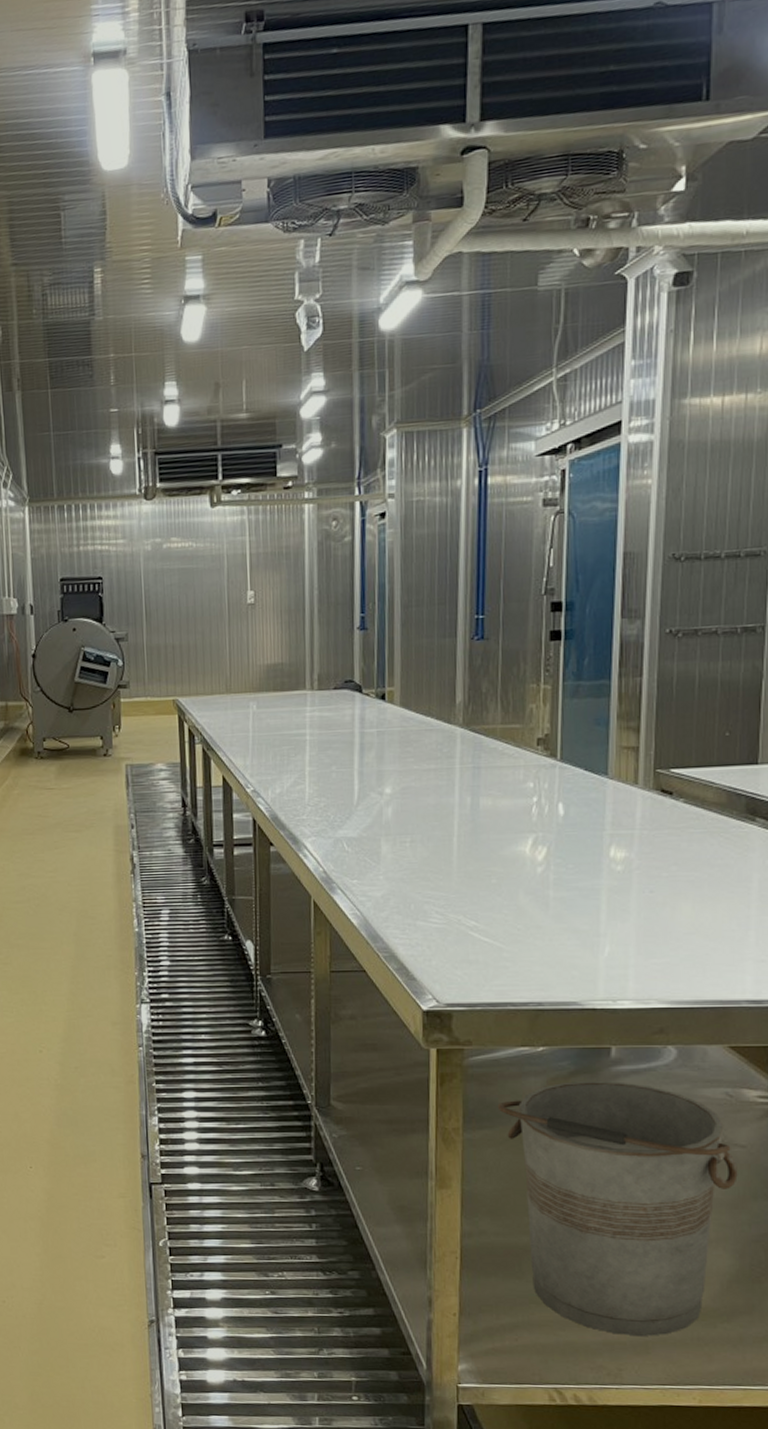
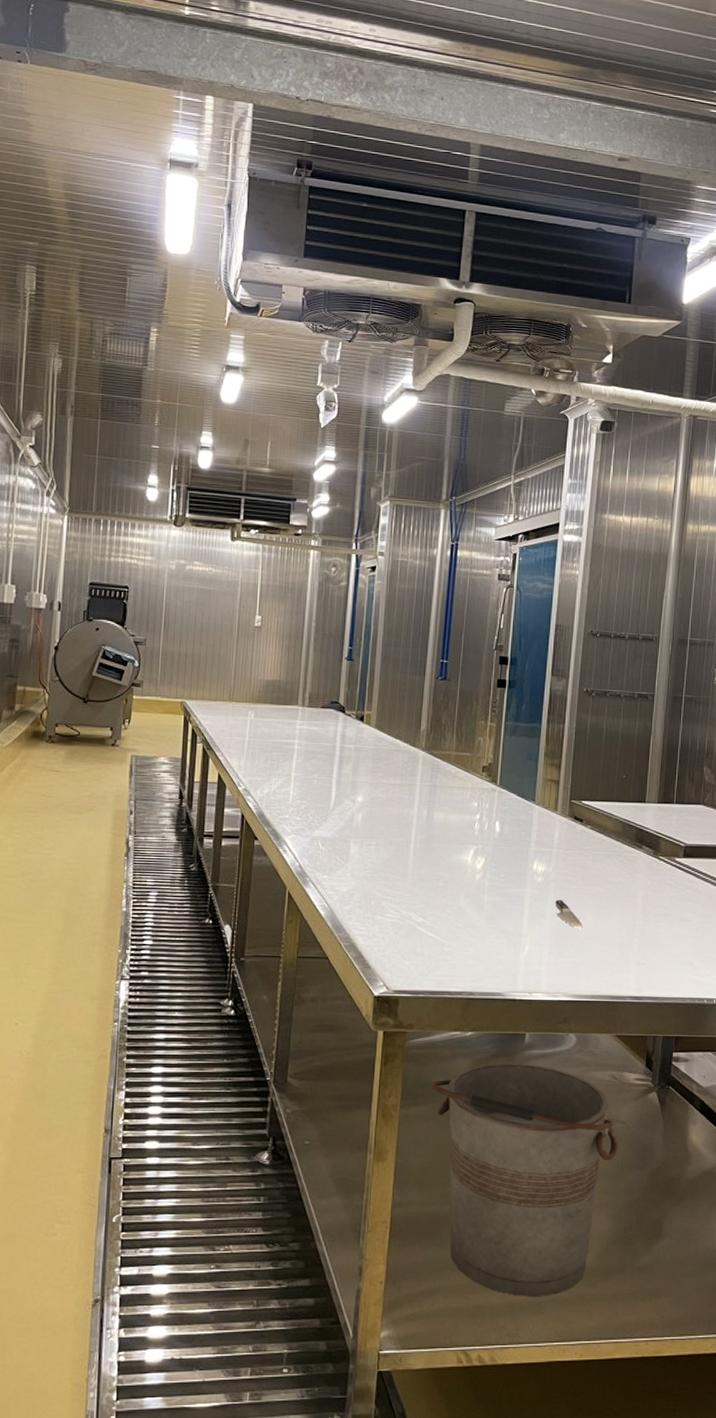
kitchen knife: none [641,890,679,924] -> present [555,900,583,929]

